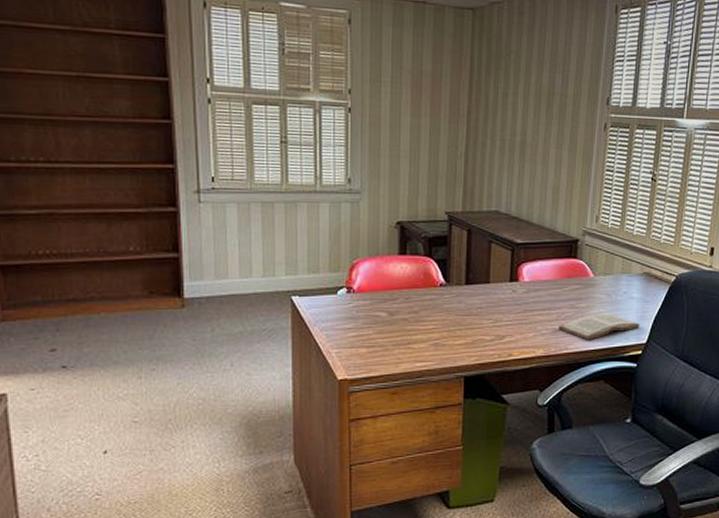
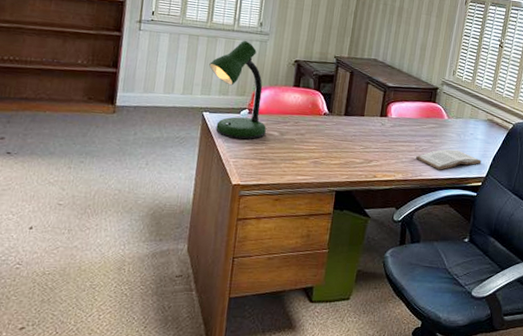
desk lamp: none [291,202,371,325] -> present [209,40,266,140]

